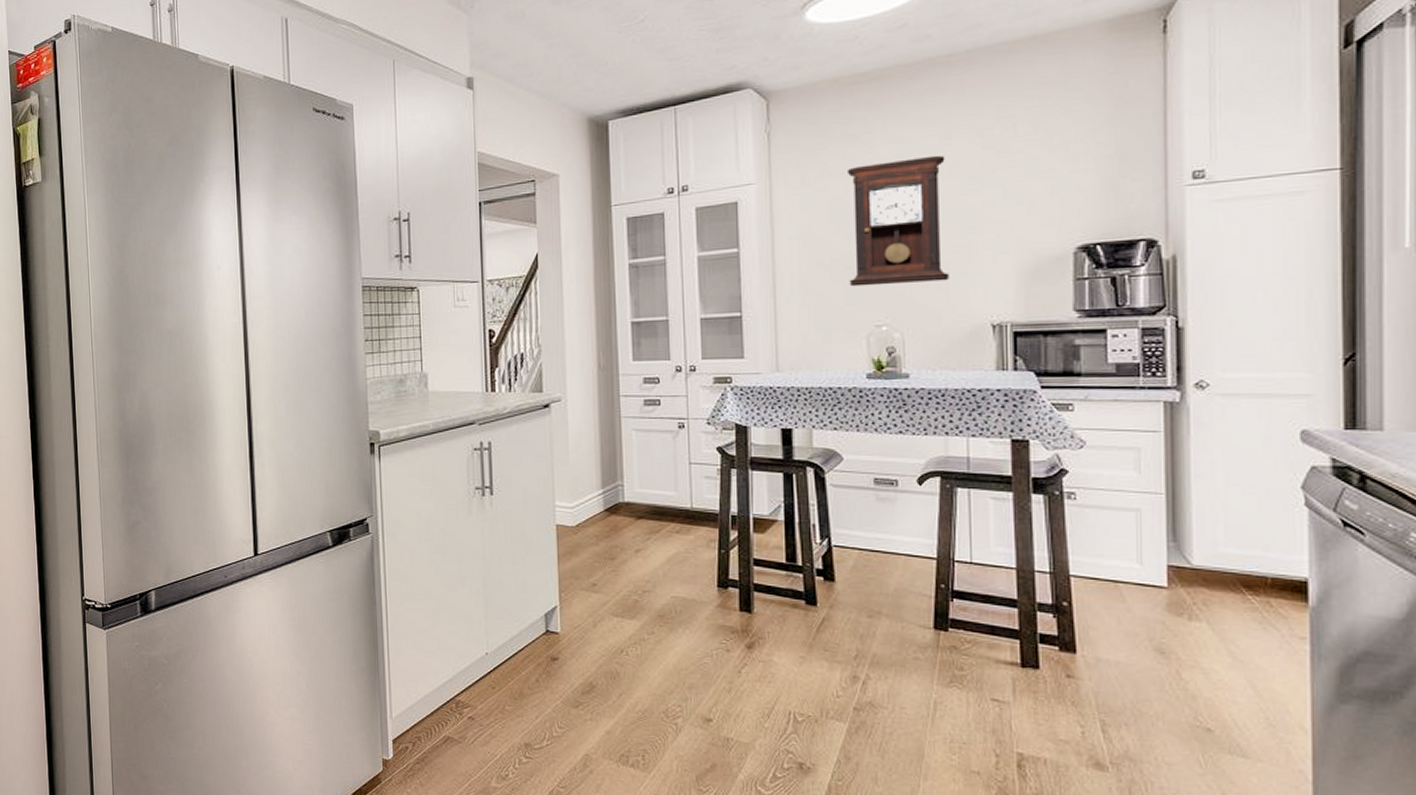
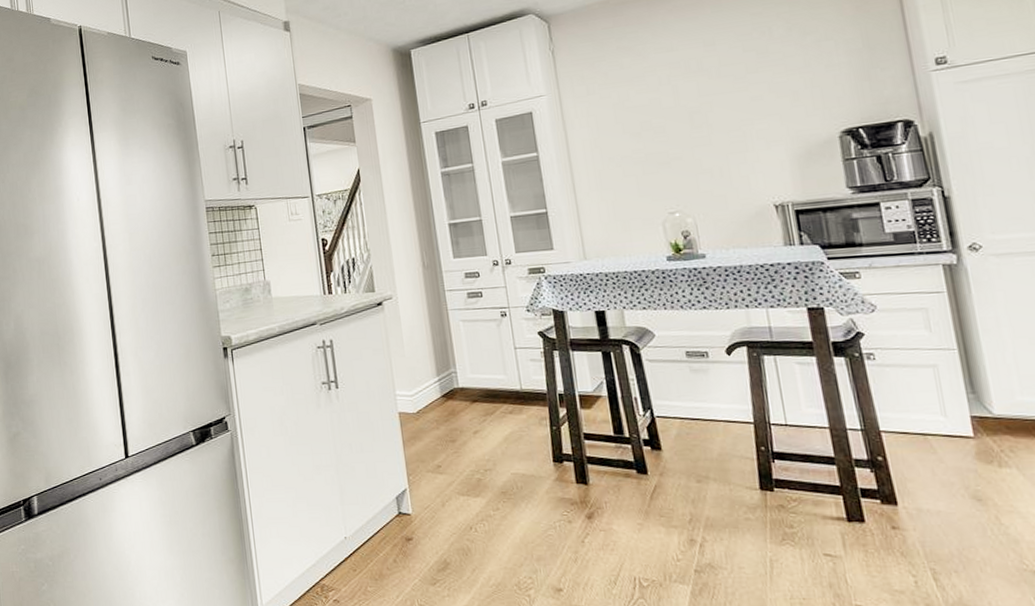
pendulum clock: present [846,155,949,287] -> none [625,59,730,180]

